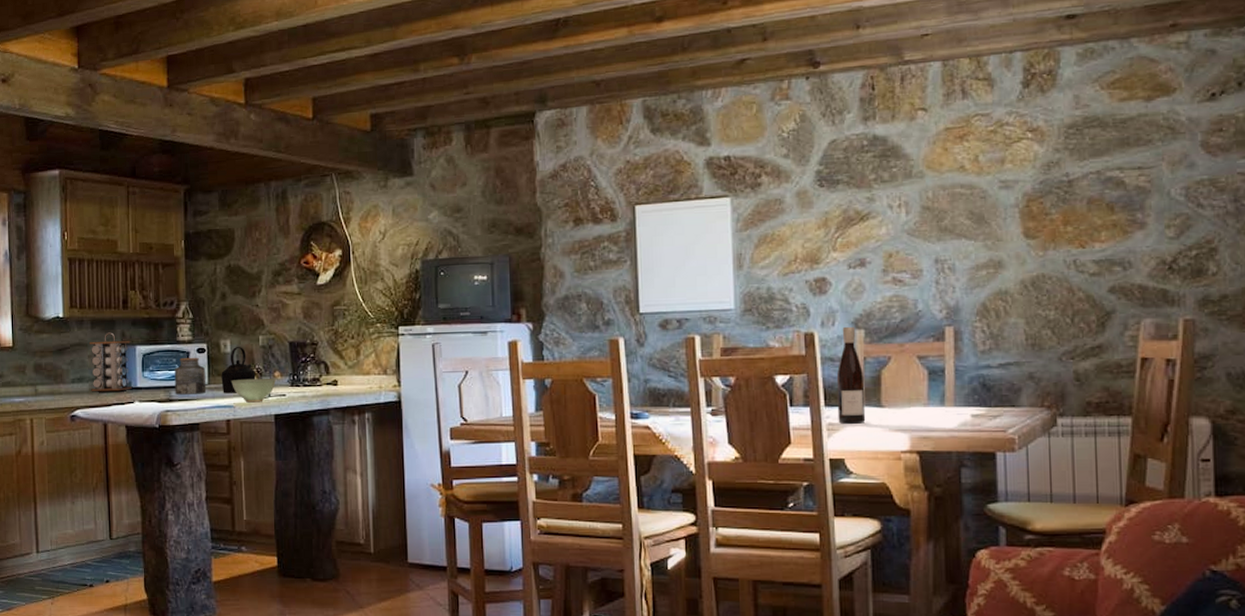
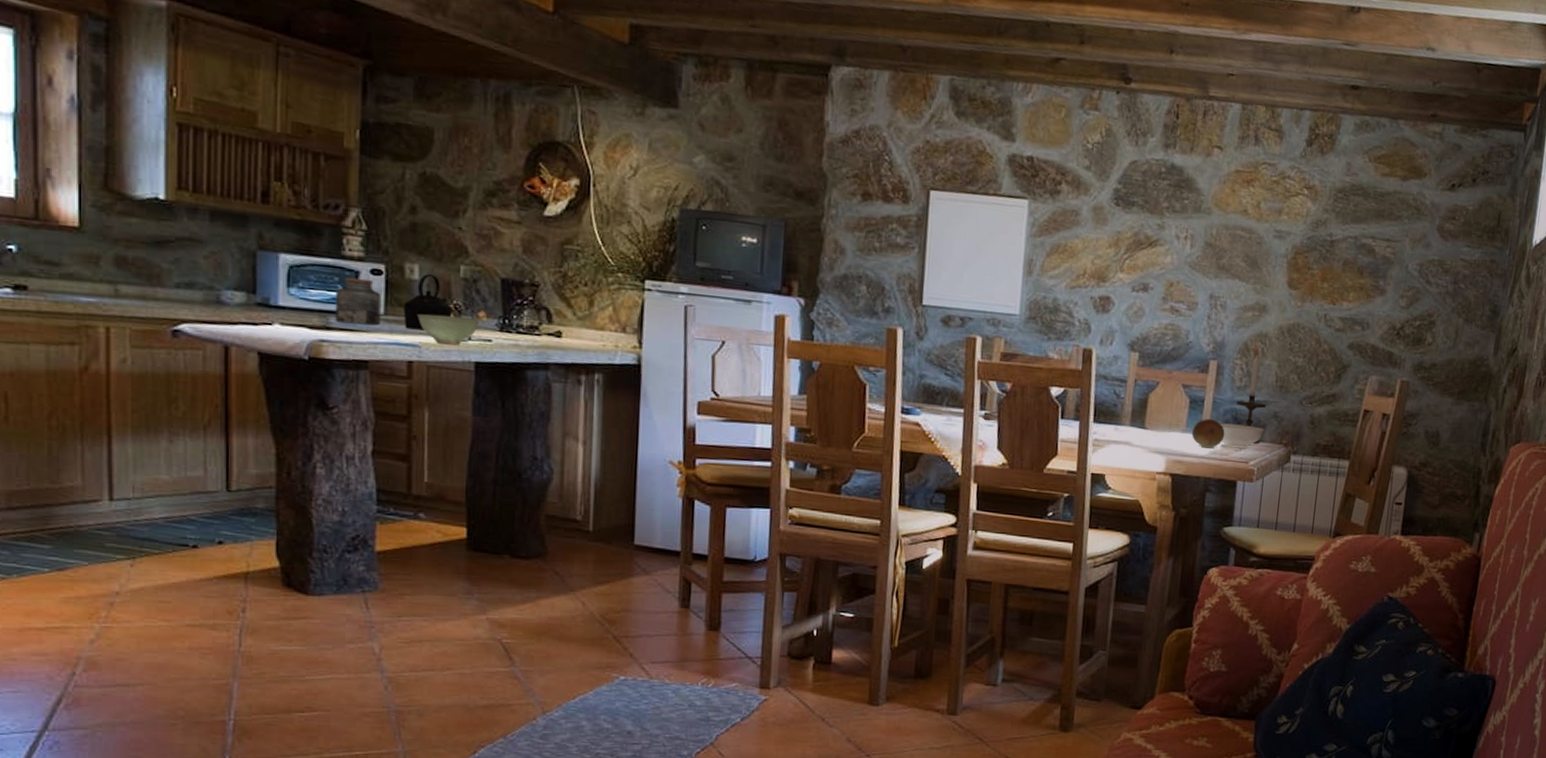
spice rack: present [88,332,132,392] -> none [205,230,271,309]
bottle: present [836,326,866,424] -> none [1104,347,1133,443]
fruit: none [935,389,974,420] -> present [1191,419,1225,449]
bowl: none [966,391,1020,416] -> present [1220,423,1265,448]
candlestick: none [981,306,1018,410] -> present [1235,347,1266,444]

